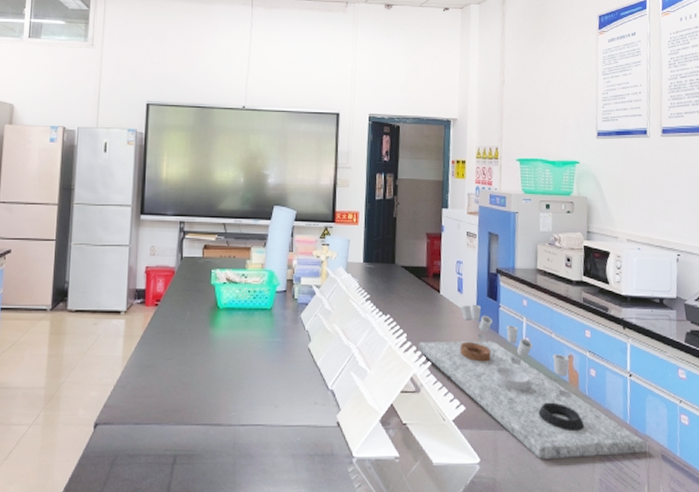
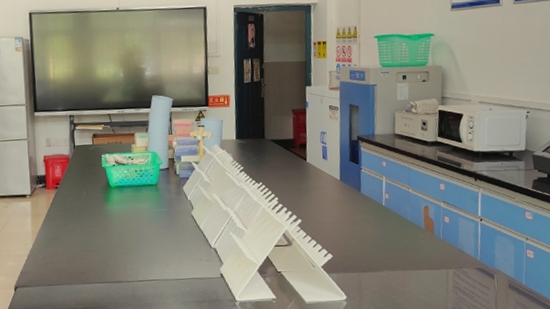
laboratory equipment: present [419,304,647,460] -> none [289,168,495,294]

